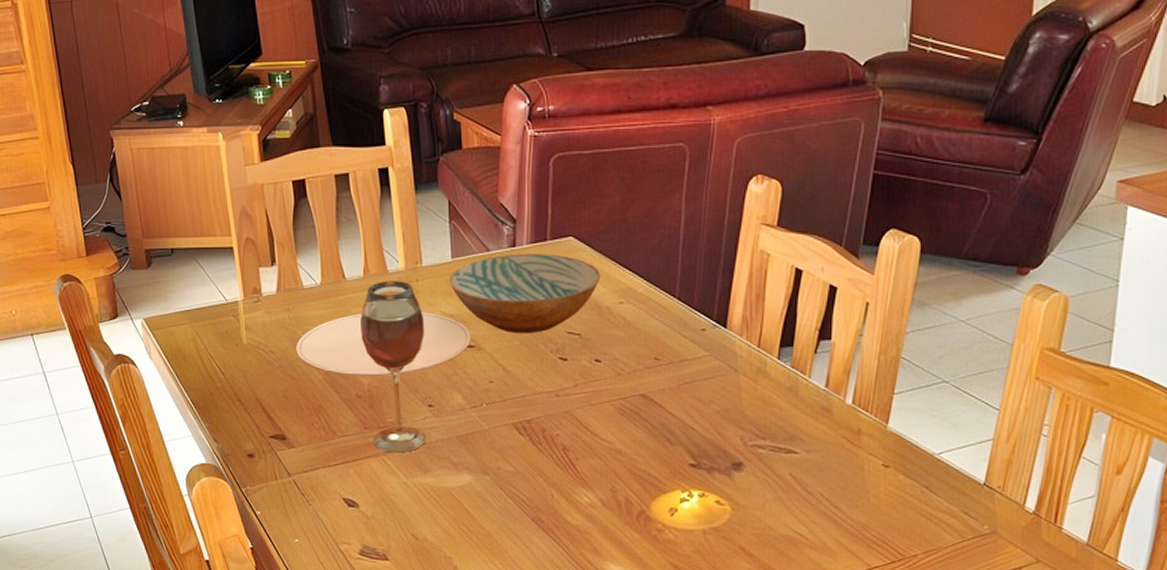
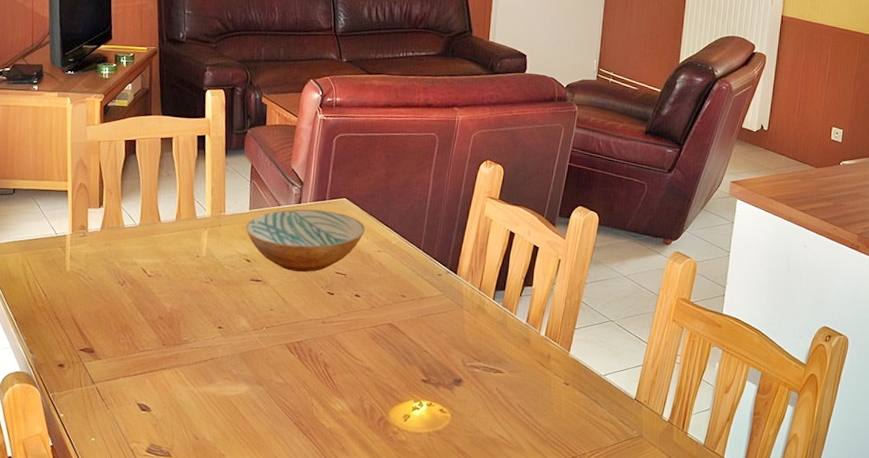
plate: present [296,312,472,377] -> none [112,250,259,303]
wineglass: present [359,281,425,453] -> none [168,224,222,366]

